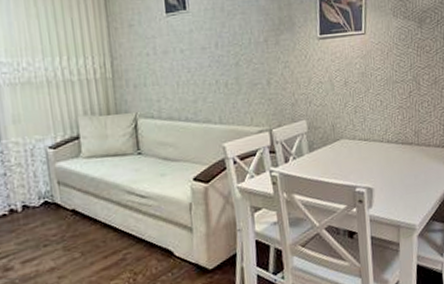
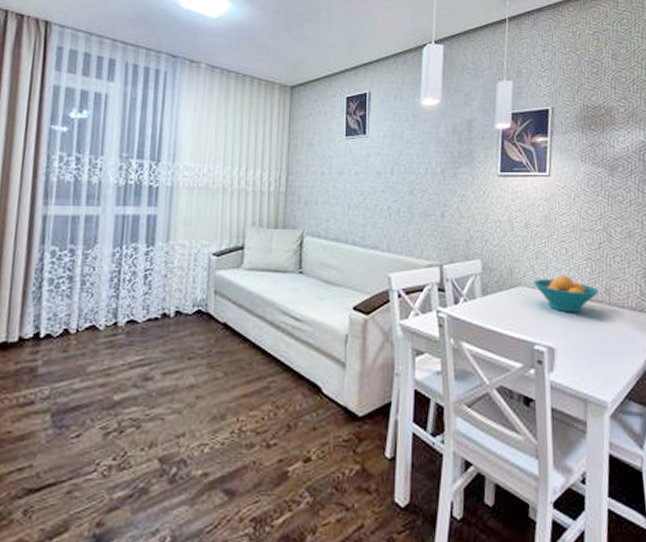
fruit bowl: none [353,124,410,157] -> present [533,275,600,313]

